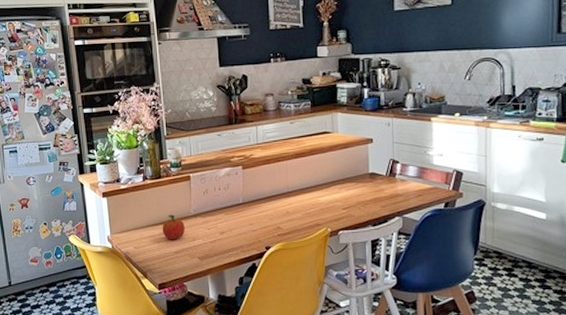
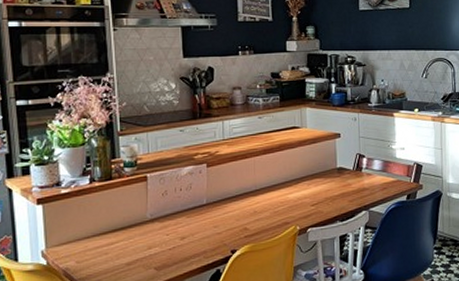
fruit: present [162,214,185,240] -> none [111,220,139,251]

